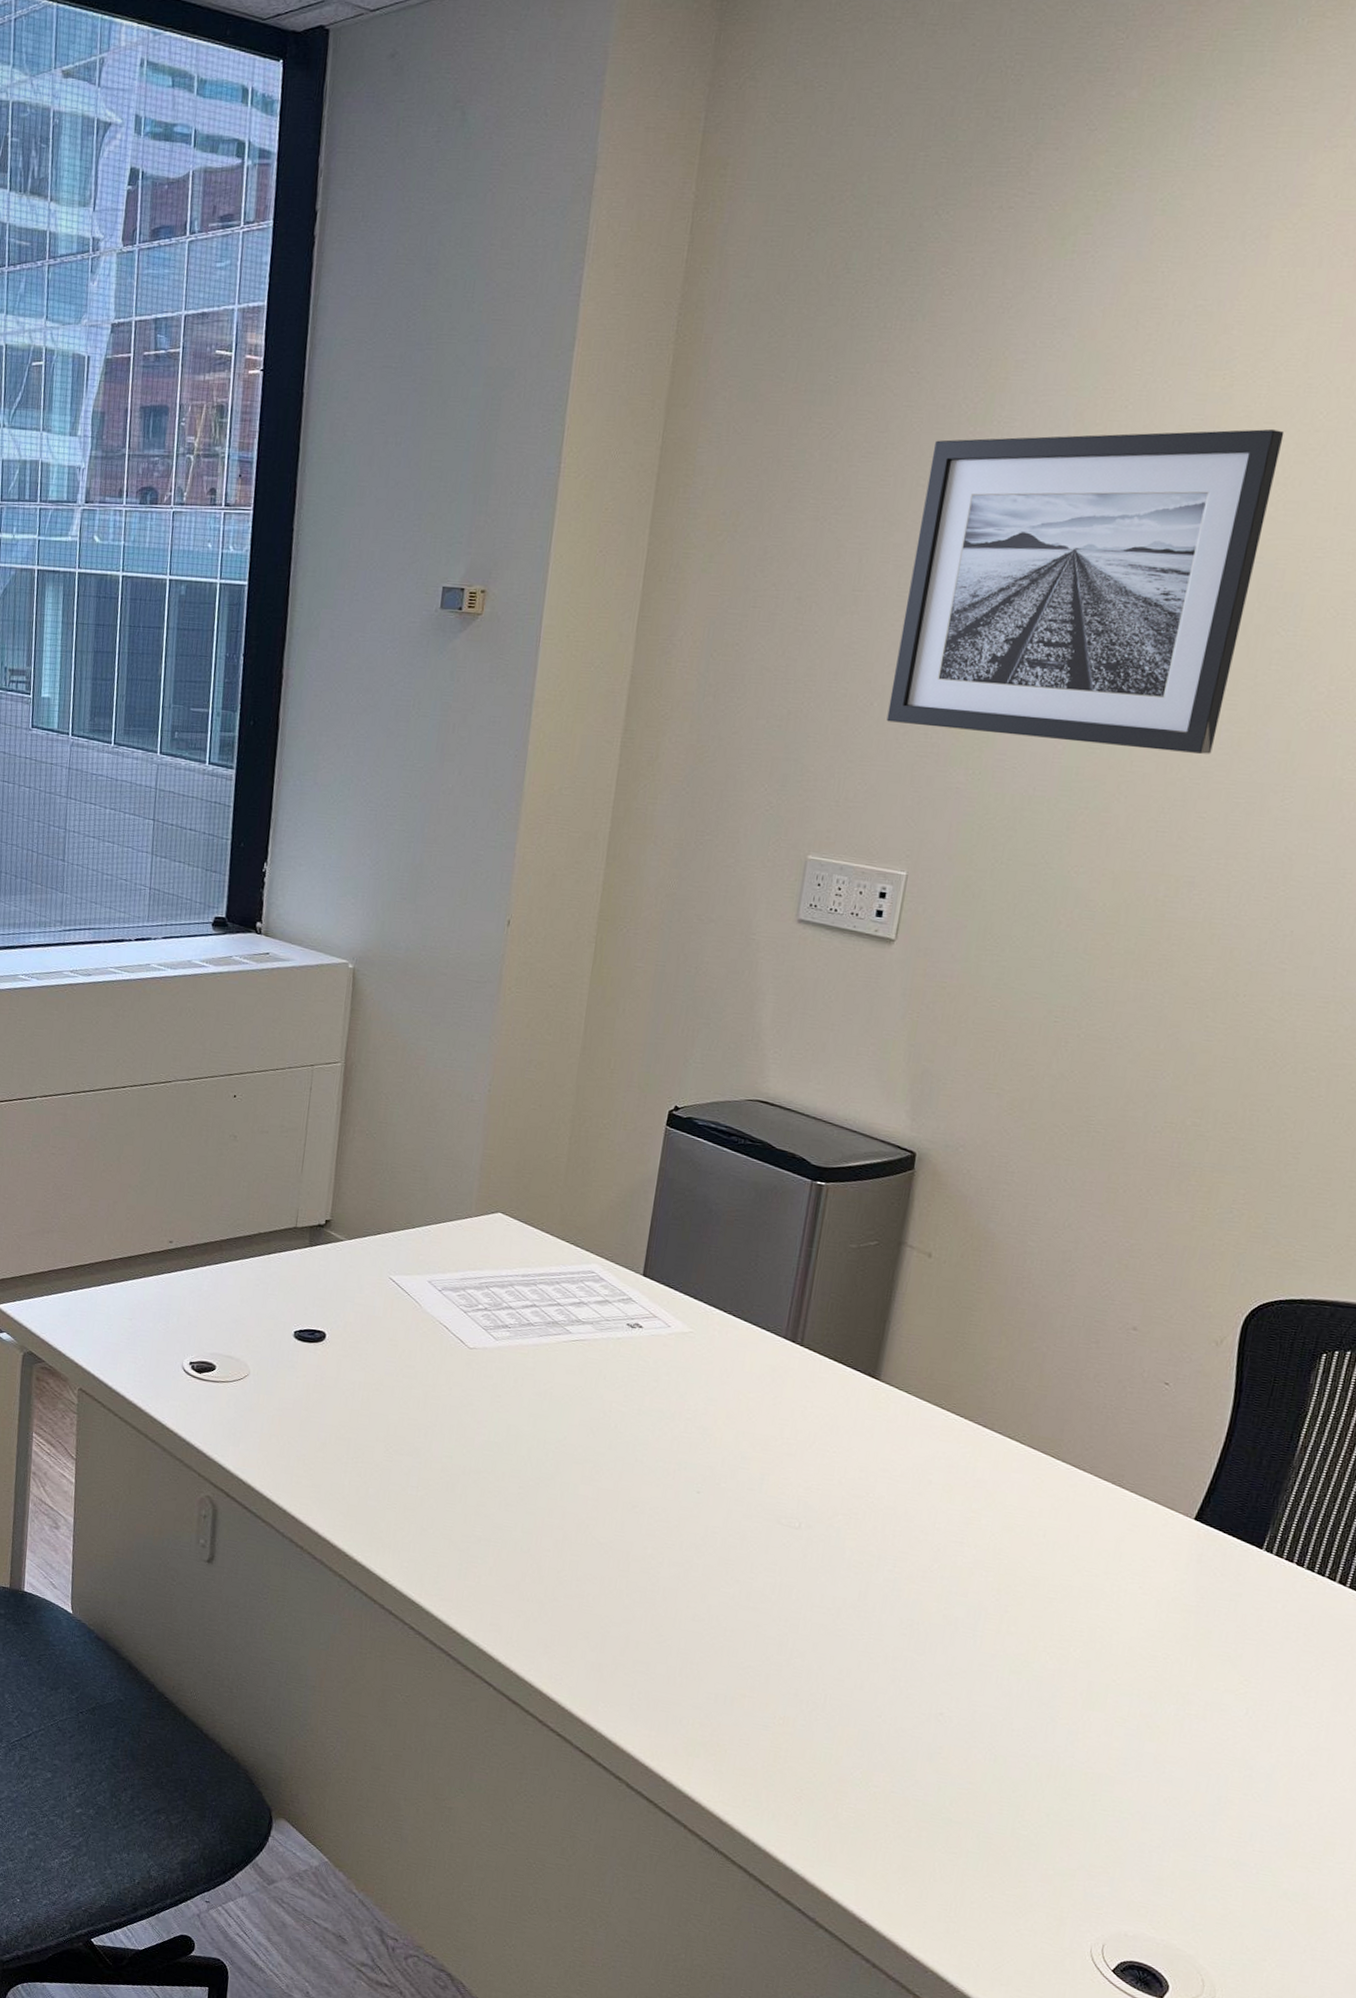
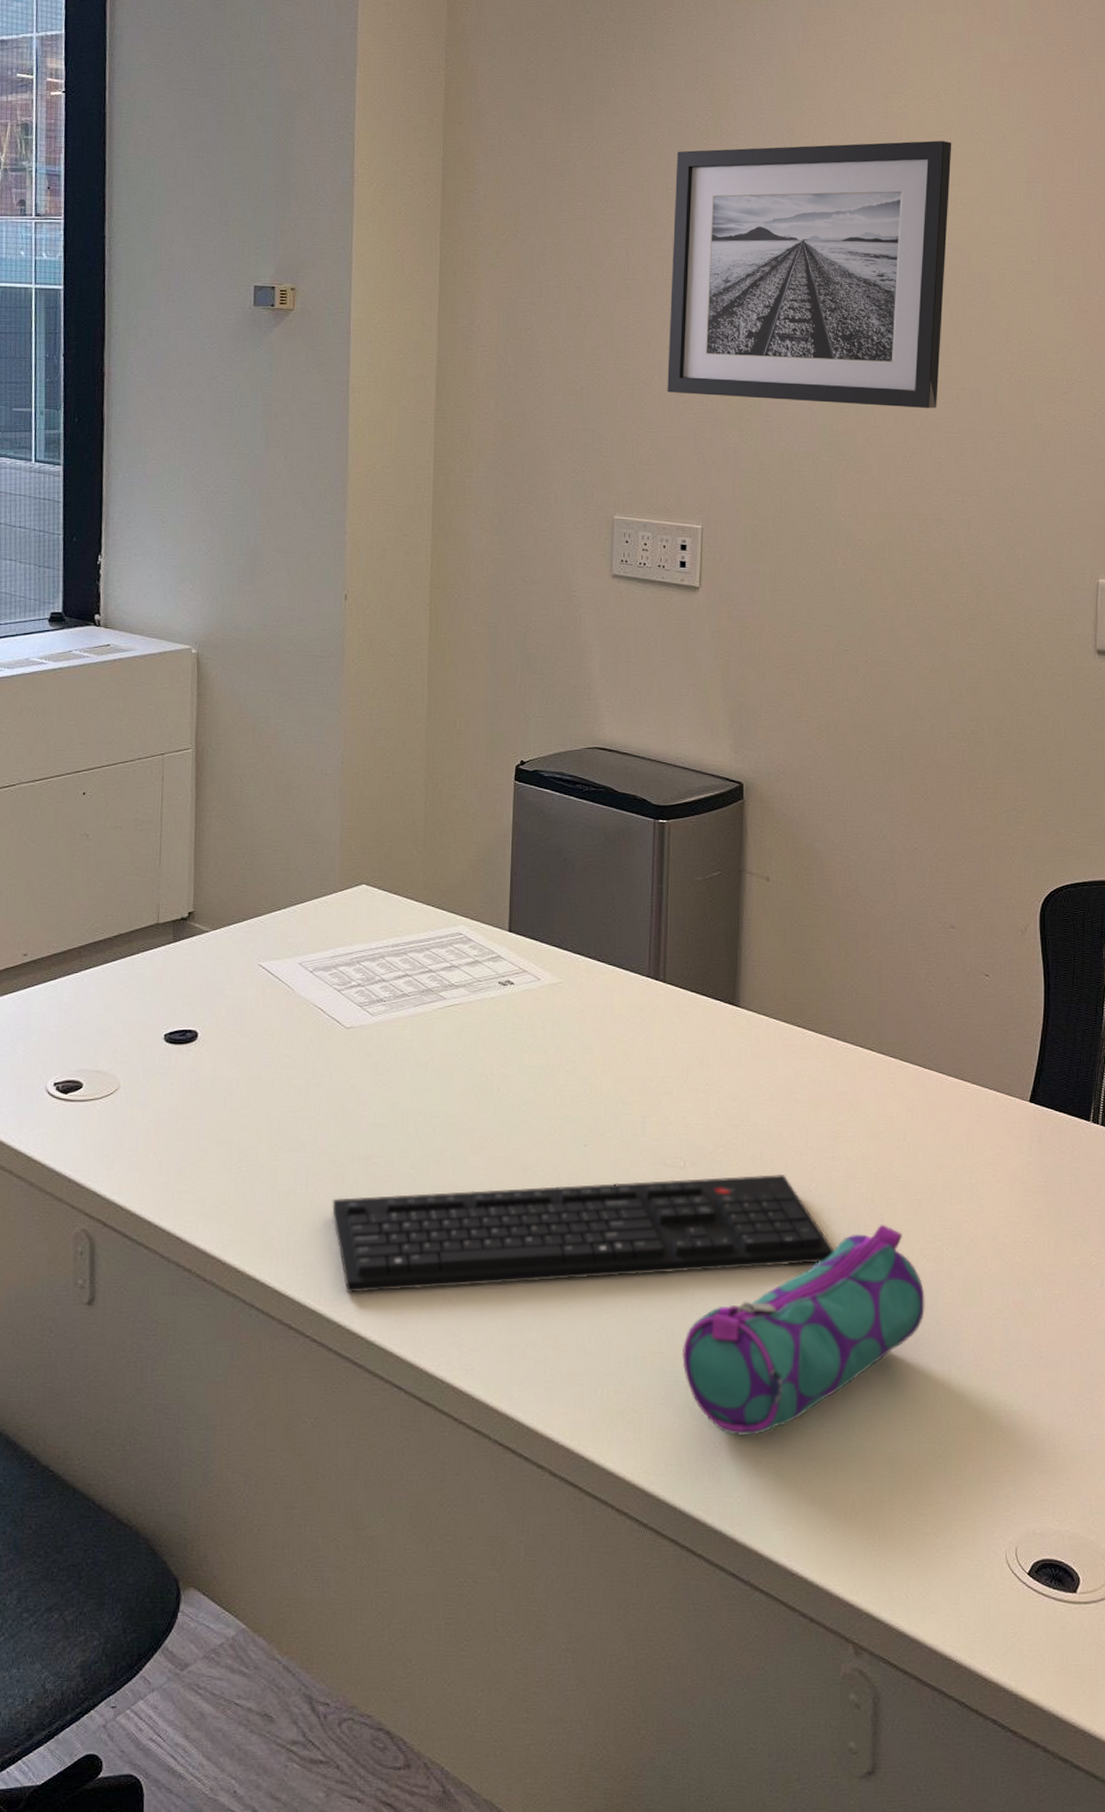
keyboard: none [439,1504,950,1642] -> present [332,1173,835,1293]
pencil case: none [772,1615,1043,1790] -> present [681,1224,925,1436]

